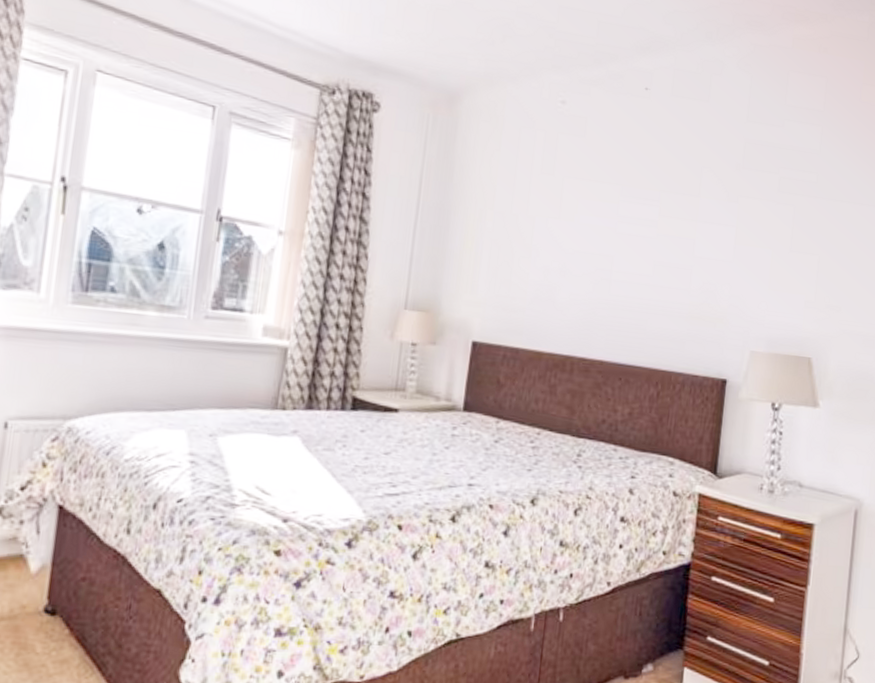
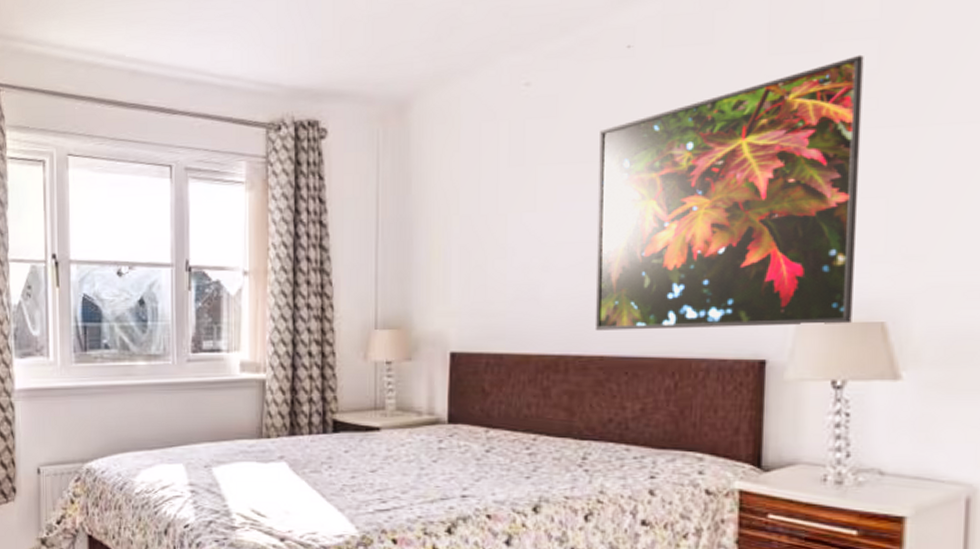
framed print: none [598,136,811,356] -> present [594,54,864,331]

